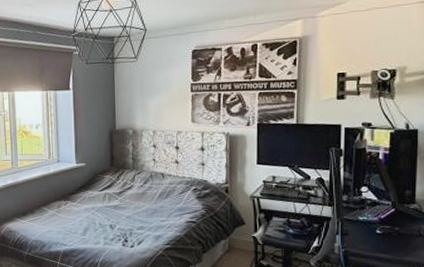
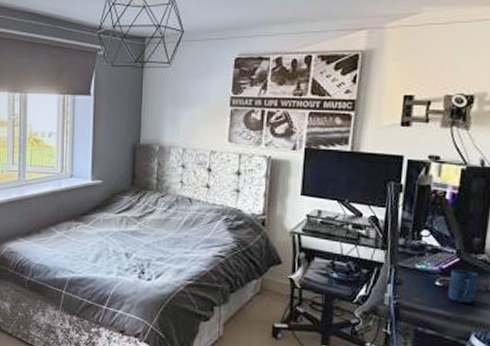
mug: none [387,218,412,246] -> present [448,269,479,303]

